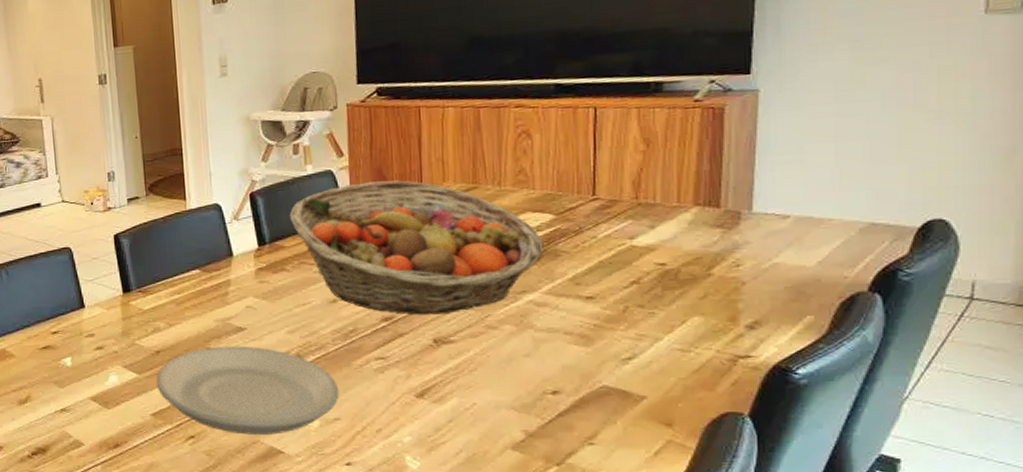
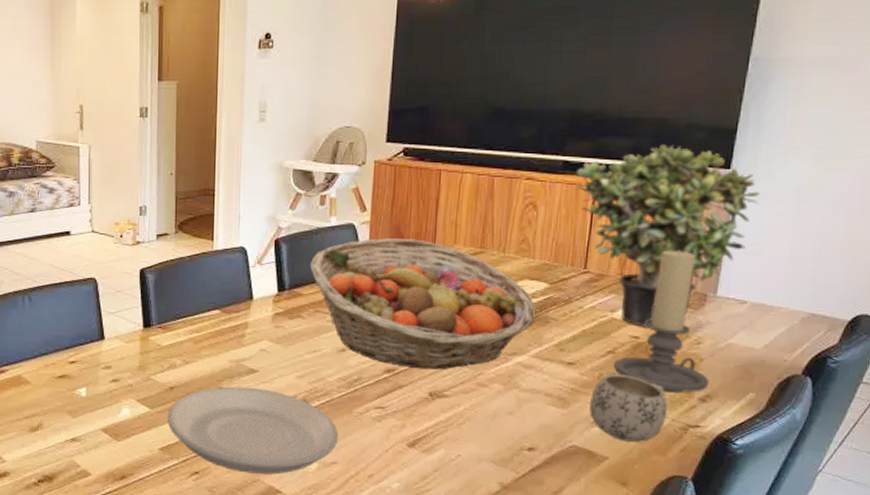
potted plant: none [572,55,790,253] -> present [576,144,761,327]
mug: none [617,305,710,378] -> present [589,373,668,442]
candle holder: none [640,166,757,322] -> present [614,249,710,393]

